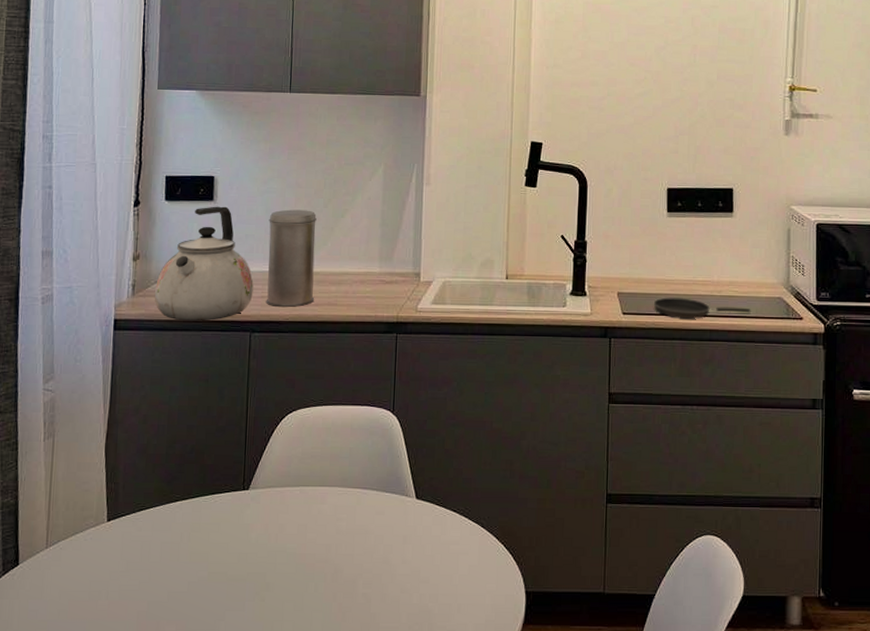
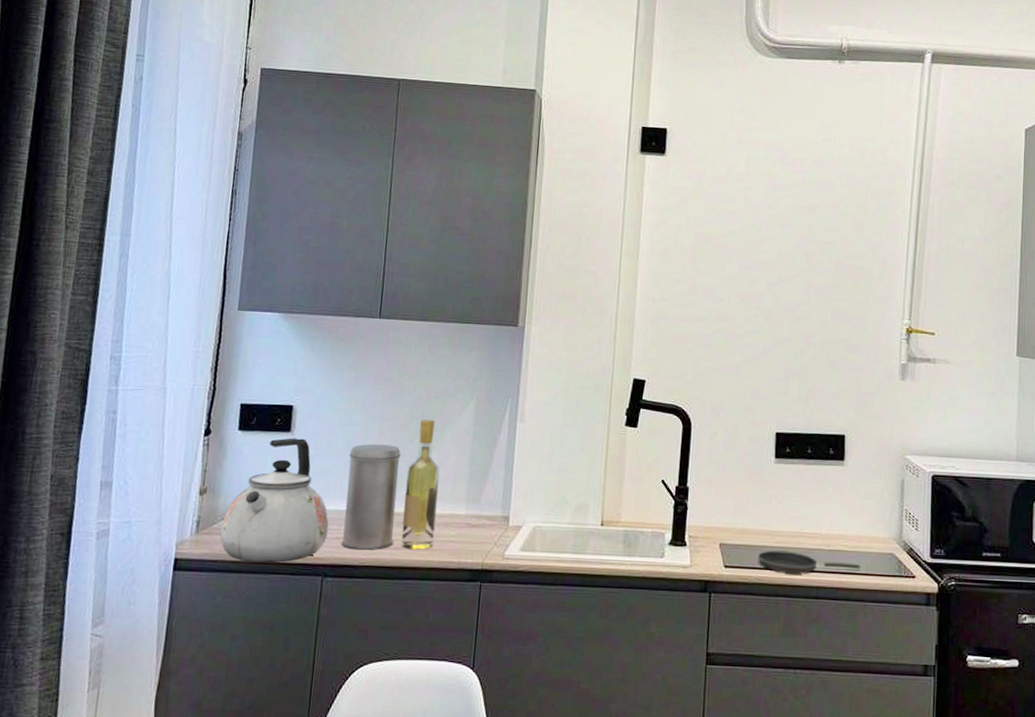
bottle: none [321,185,354,306] -> present [400,419,440,550]

